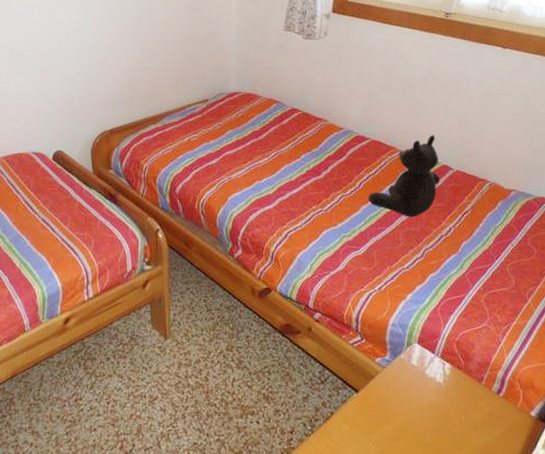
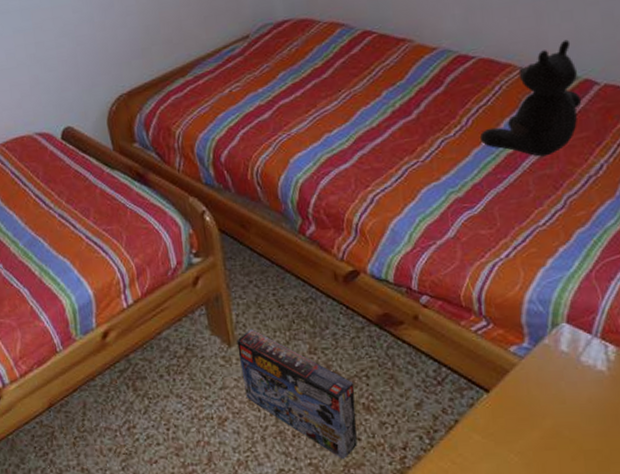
box: none [172,326,259,438] -> present [237,329,358,459]

